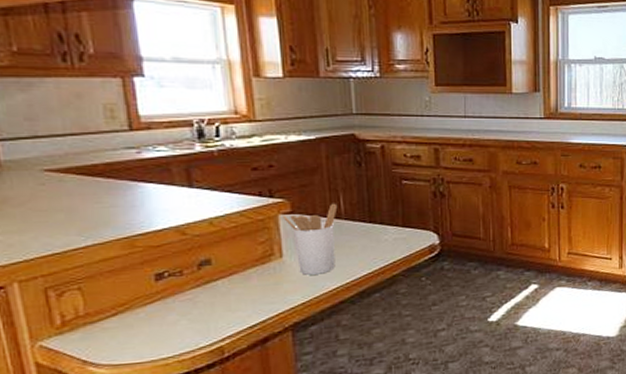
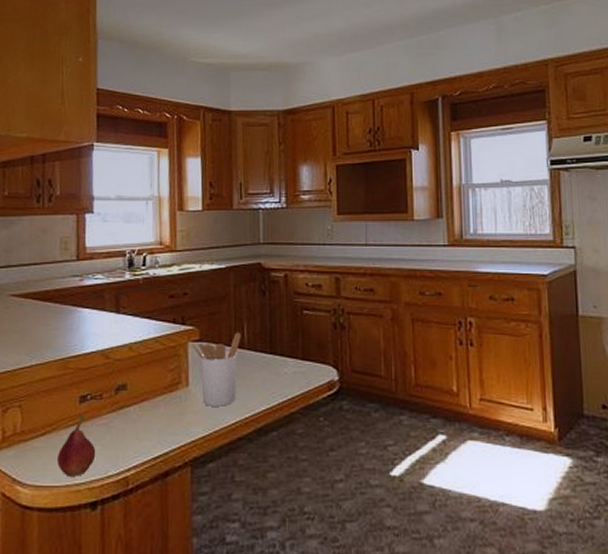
fruit: none [136,291,183,352] -> present [57,414,96,476]

